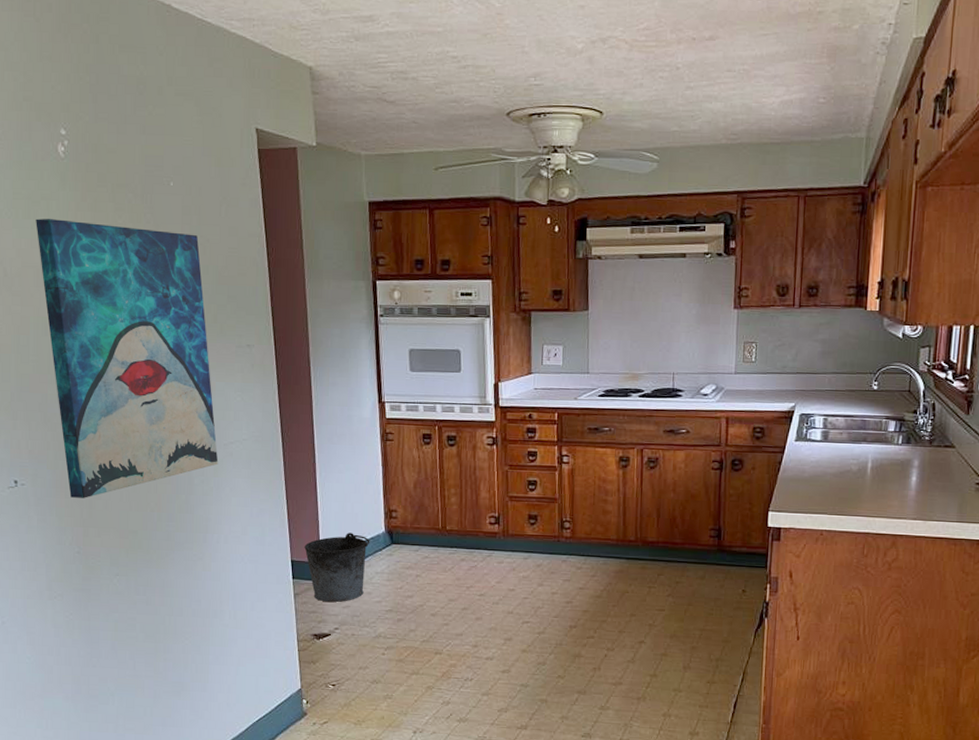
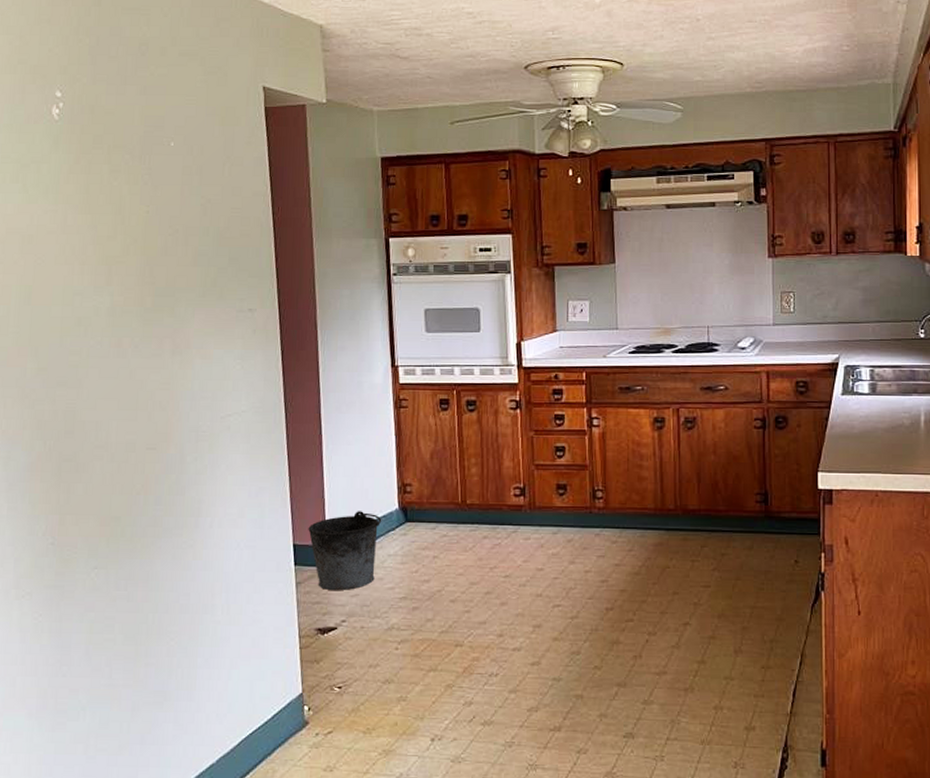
wall art: present [36,218,219,498] -> none [24,183,214,482]

